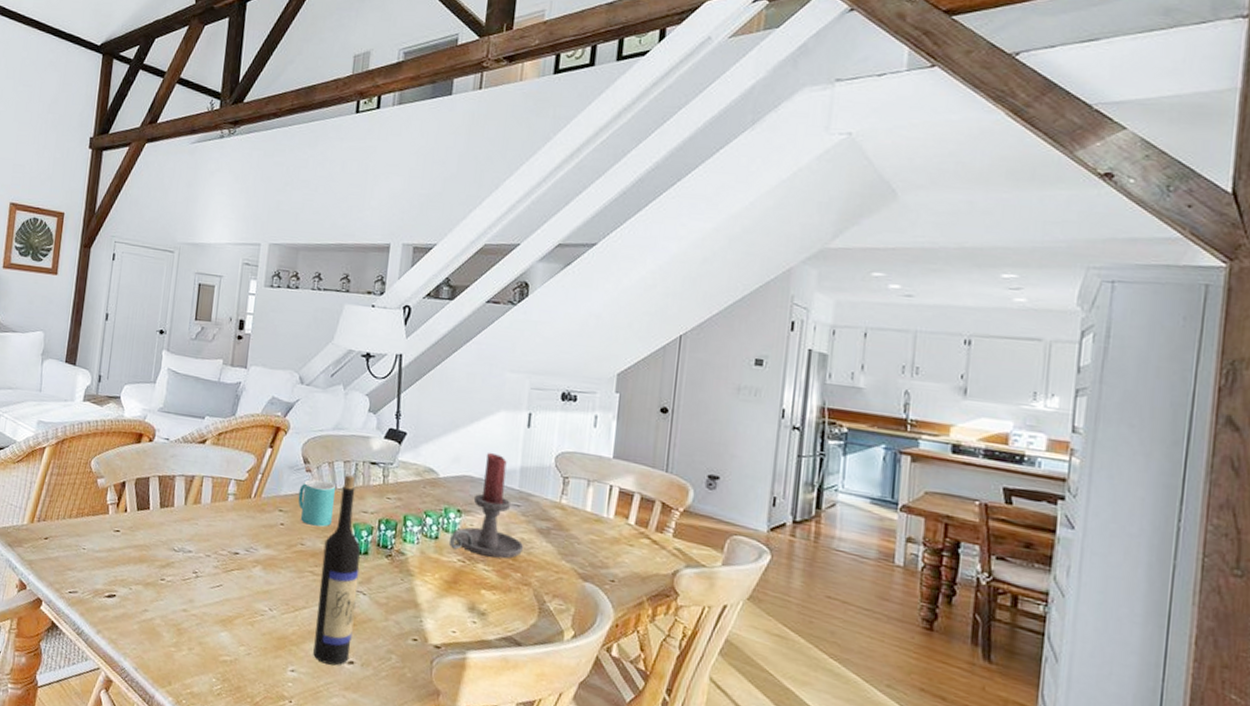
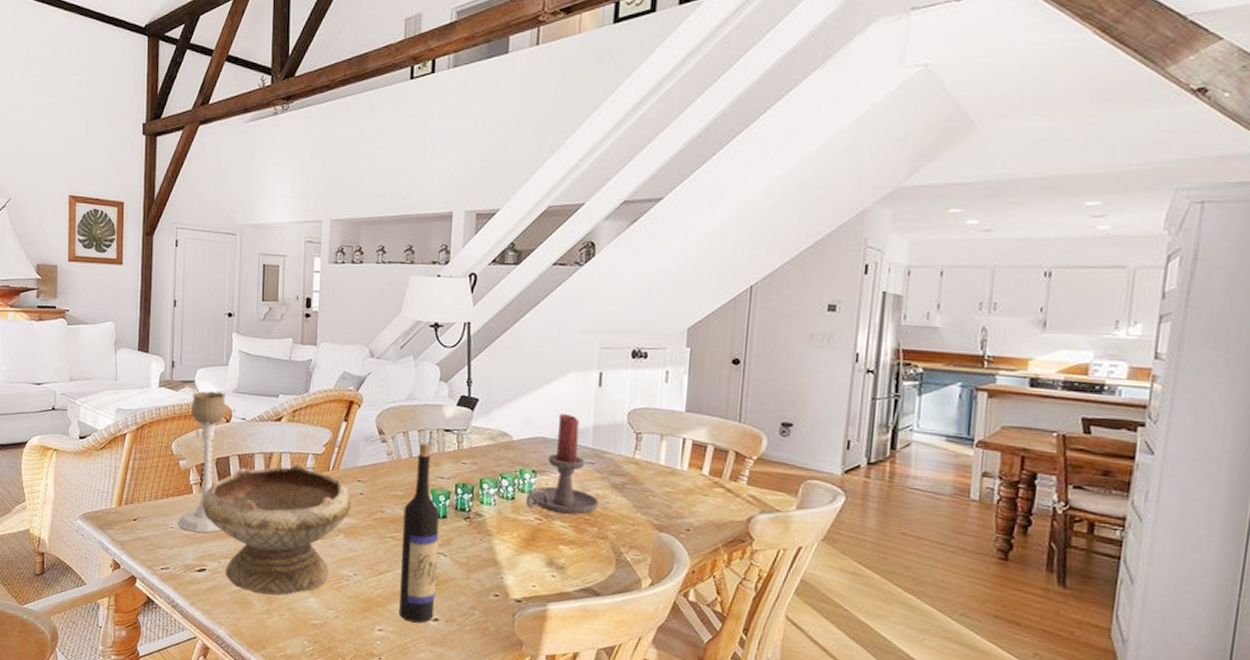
candle holder: none [90,408,151,557] -> present [177,391,227,533]
bowl: none [117,488,272,628] -> present [203,463,351,596]
mug: present [298,479,335,527] -> none [375,449,412,494]

